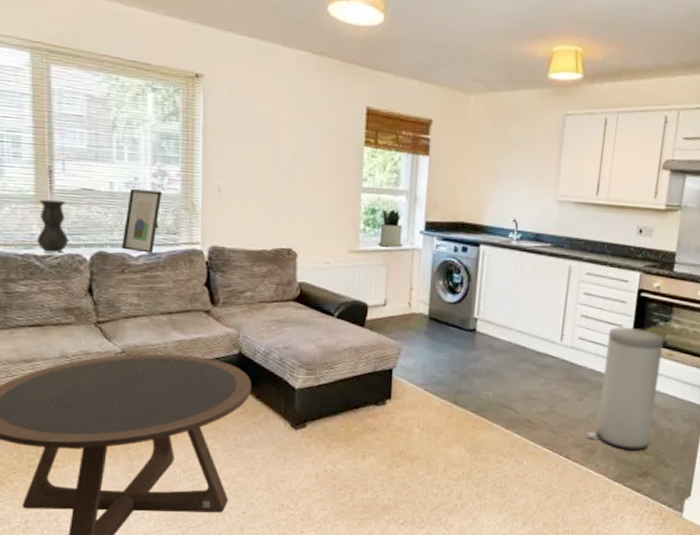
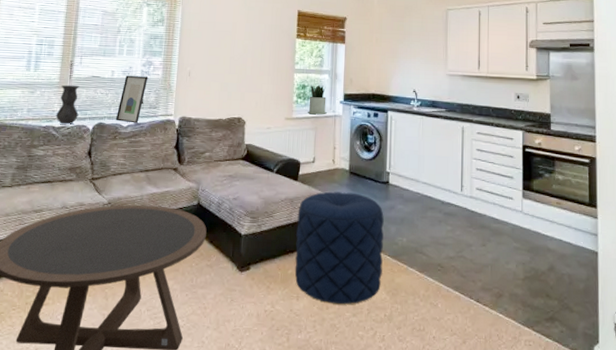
pouf: none [360,340,468,462] -> present [295,191,384,304]
pedal bin: present [586,326,668,452] -> none [493,178,555,296]

